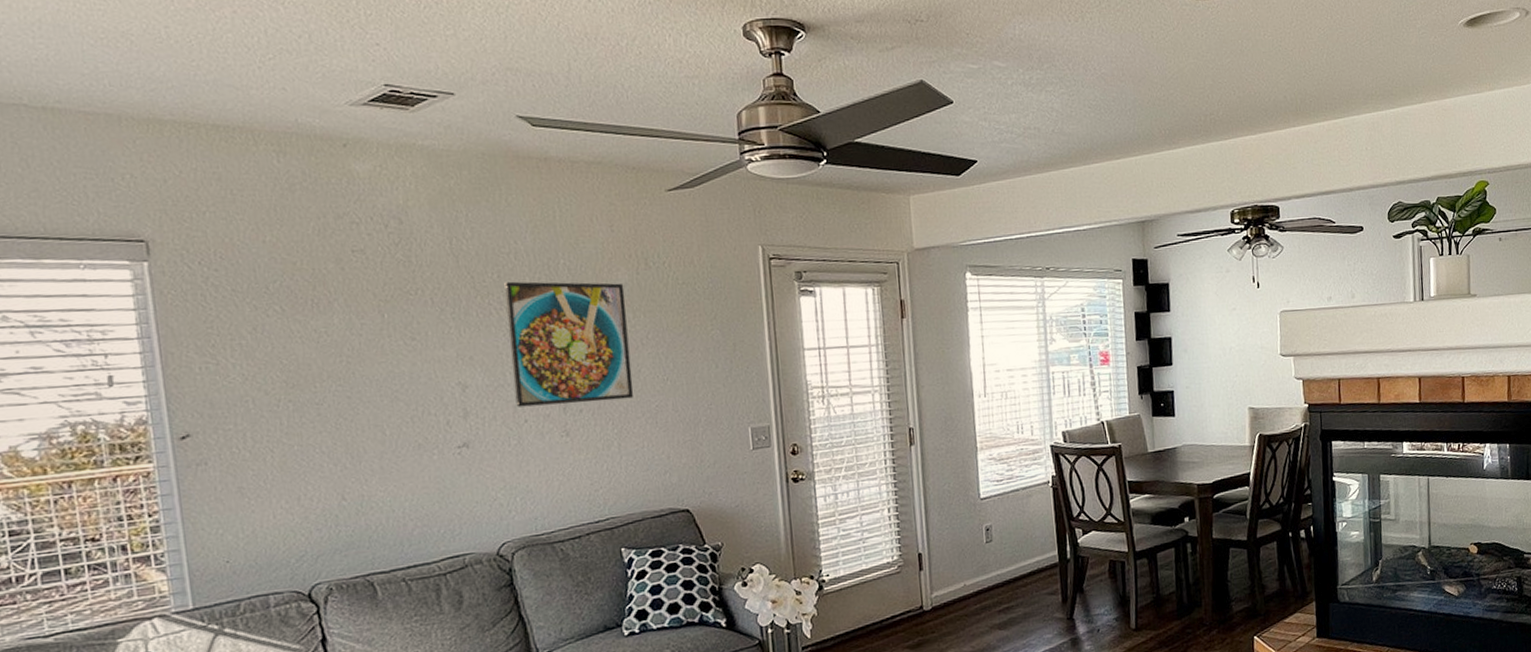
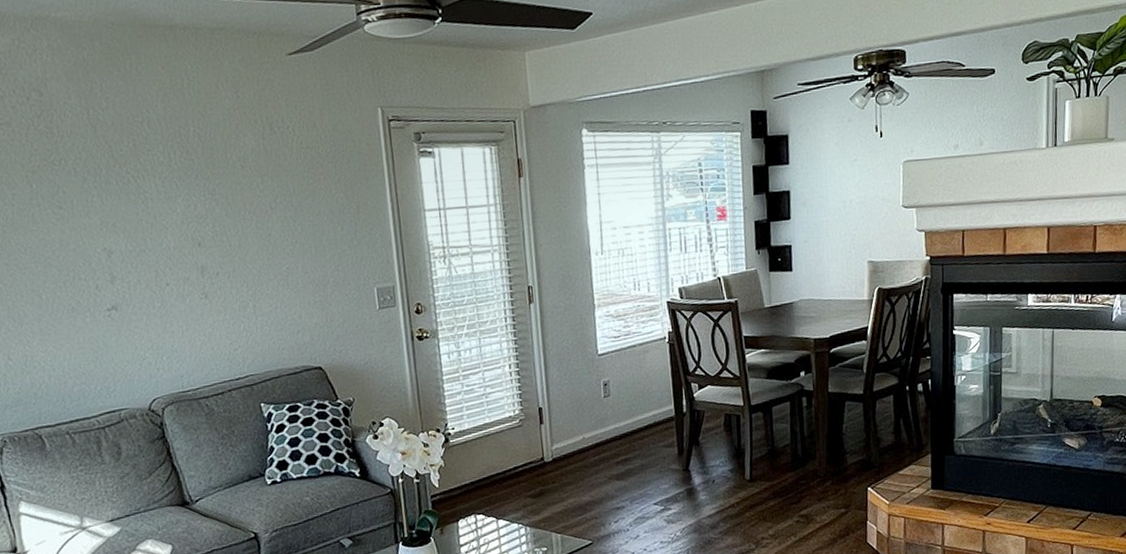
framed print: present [504,281,634,408] -> none [140,148,265,272]

